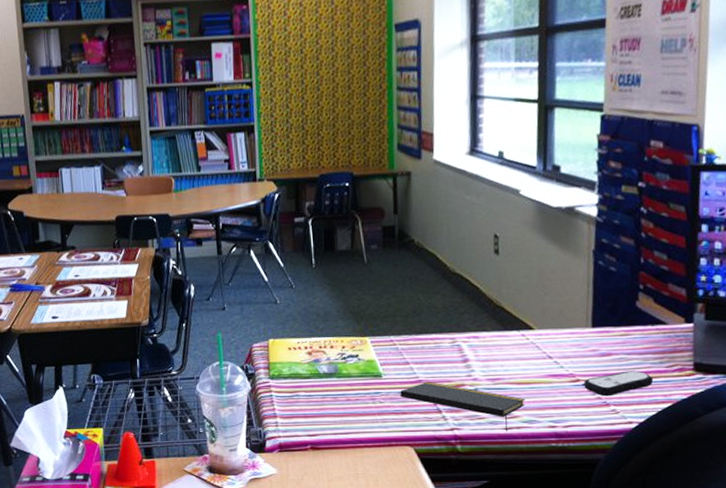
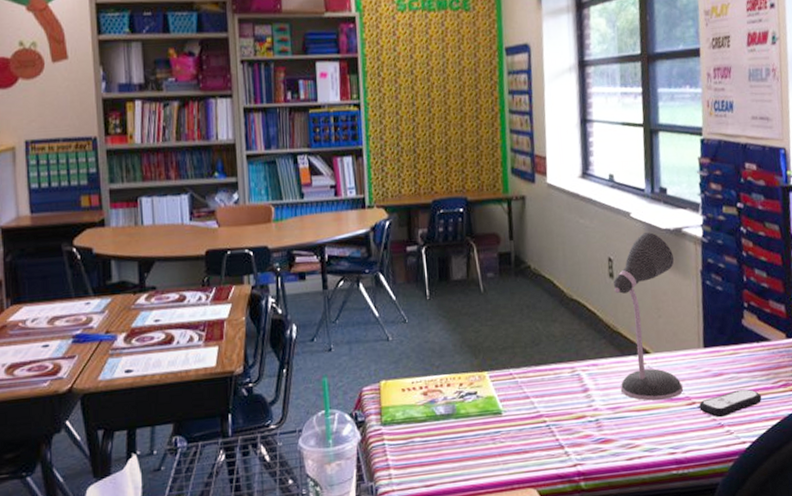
notepad: present [400,382,525,432] -> none [521,415,646,463]
desk lamp: none [499,210,568,376] -> present [614,232,684,401]

